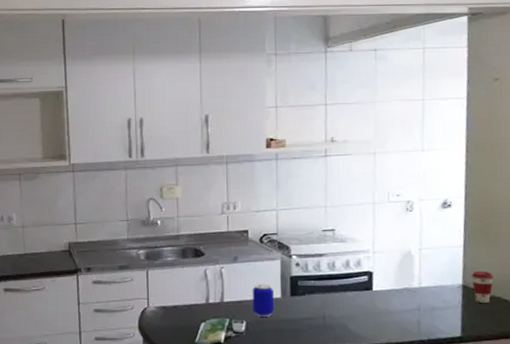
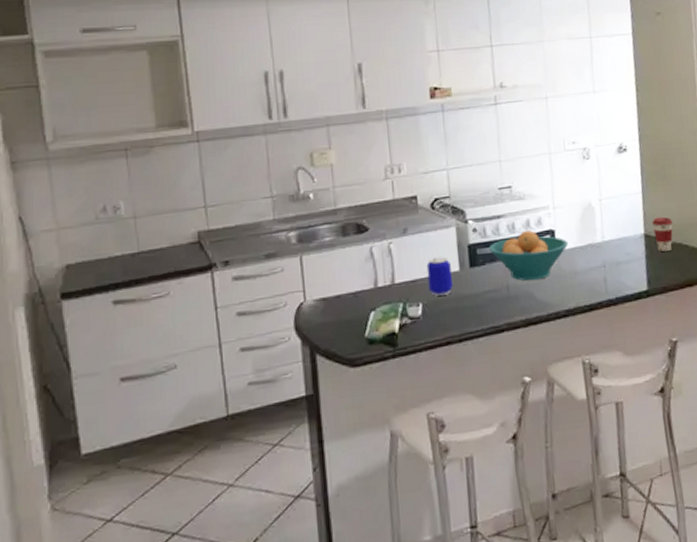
fruit bowl: none [309,270,385,315] -> present [488,230,569,281]

